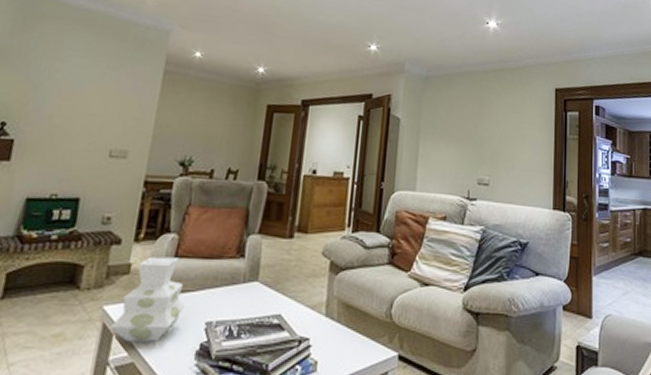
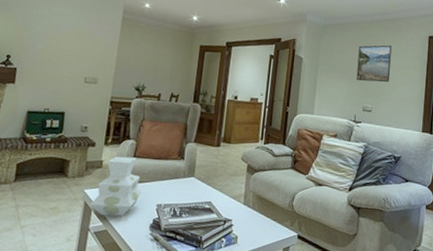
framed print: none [468,100,511,148] -> present [356,45,392,83]

